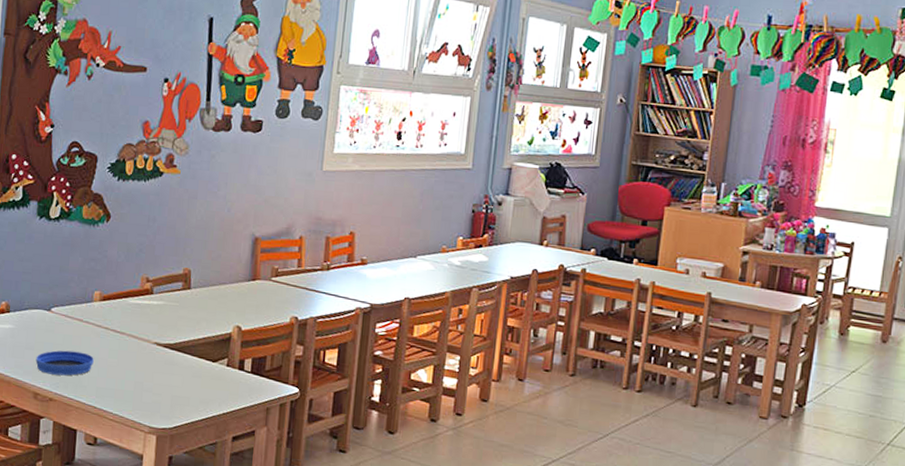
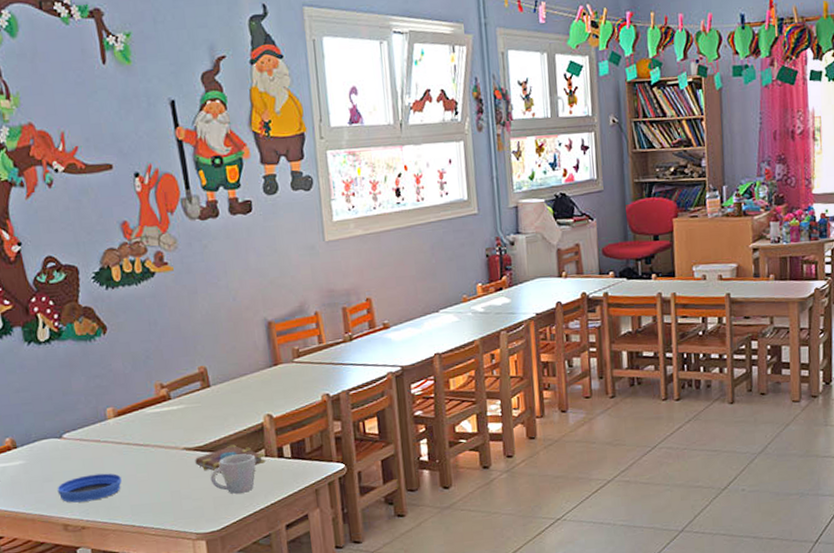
book: none [162,348,228,374] -> present [195,444,267,474]
mug: none [172,358,218,397] -> present [210,453,256,494]

